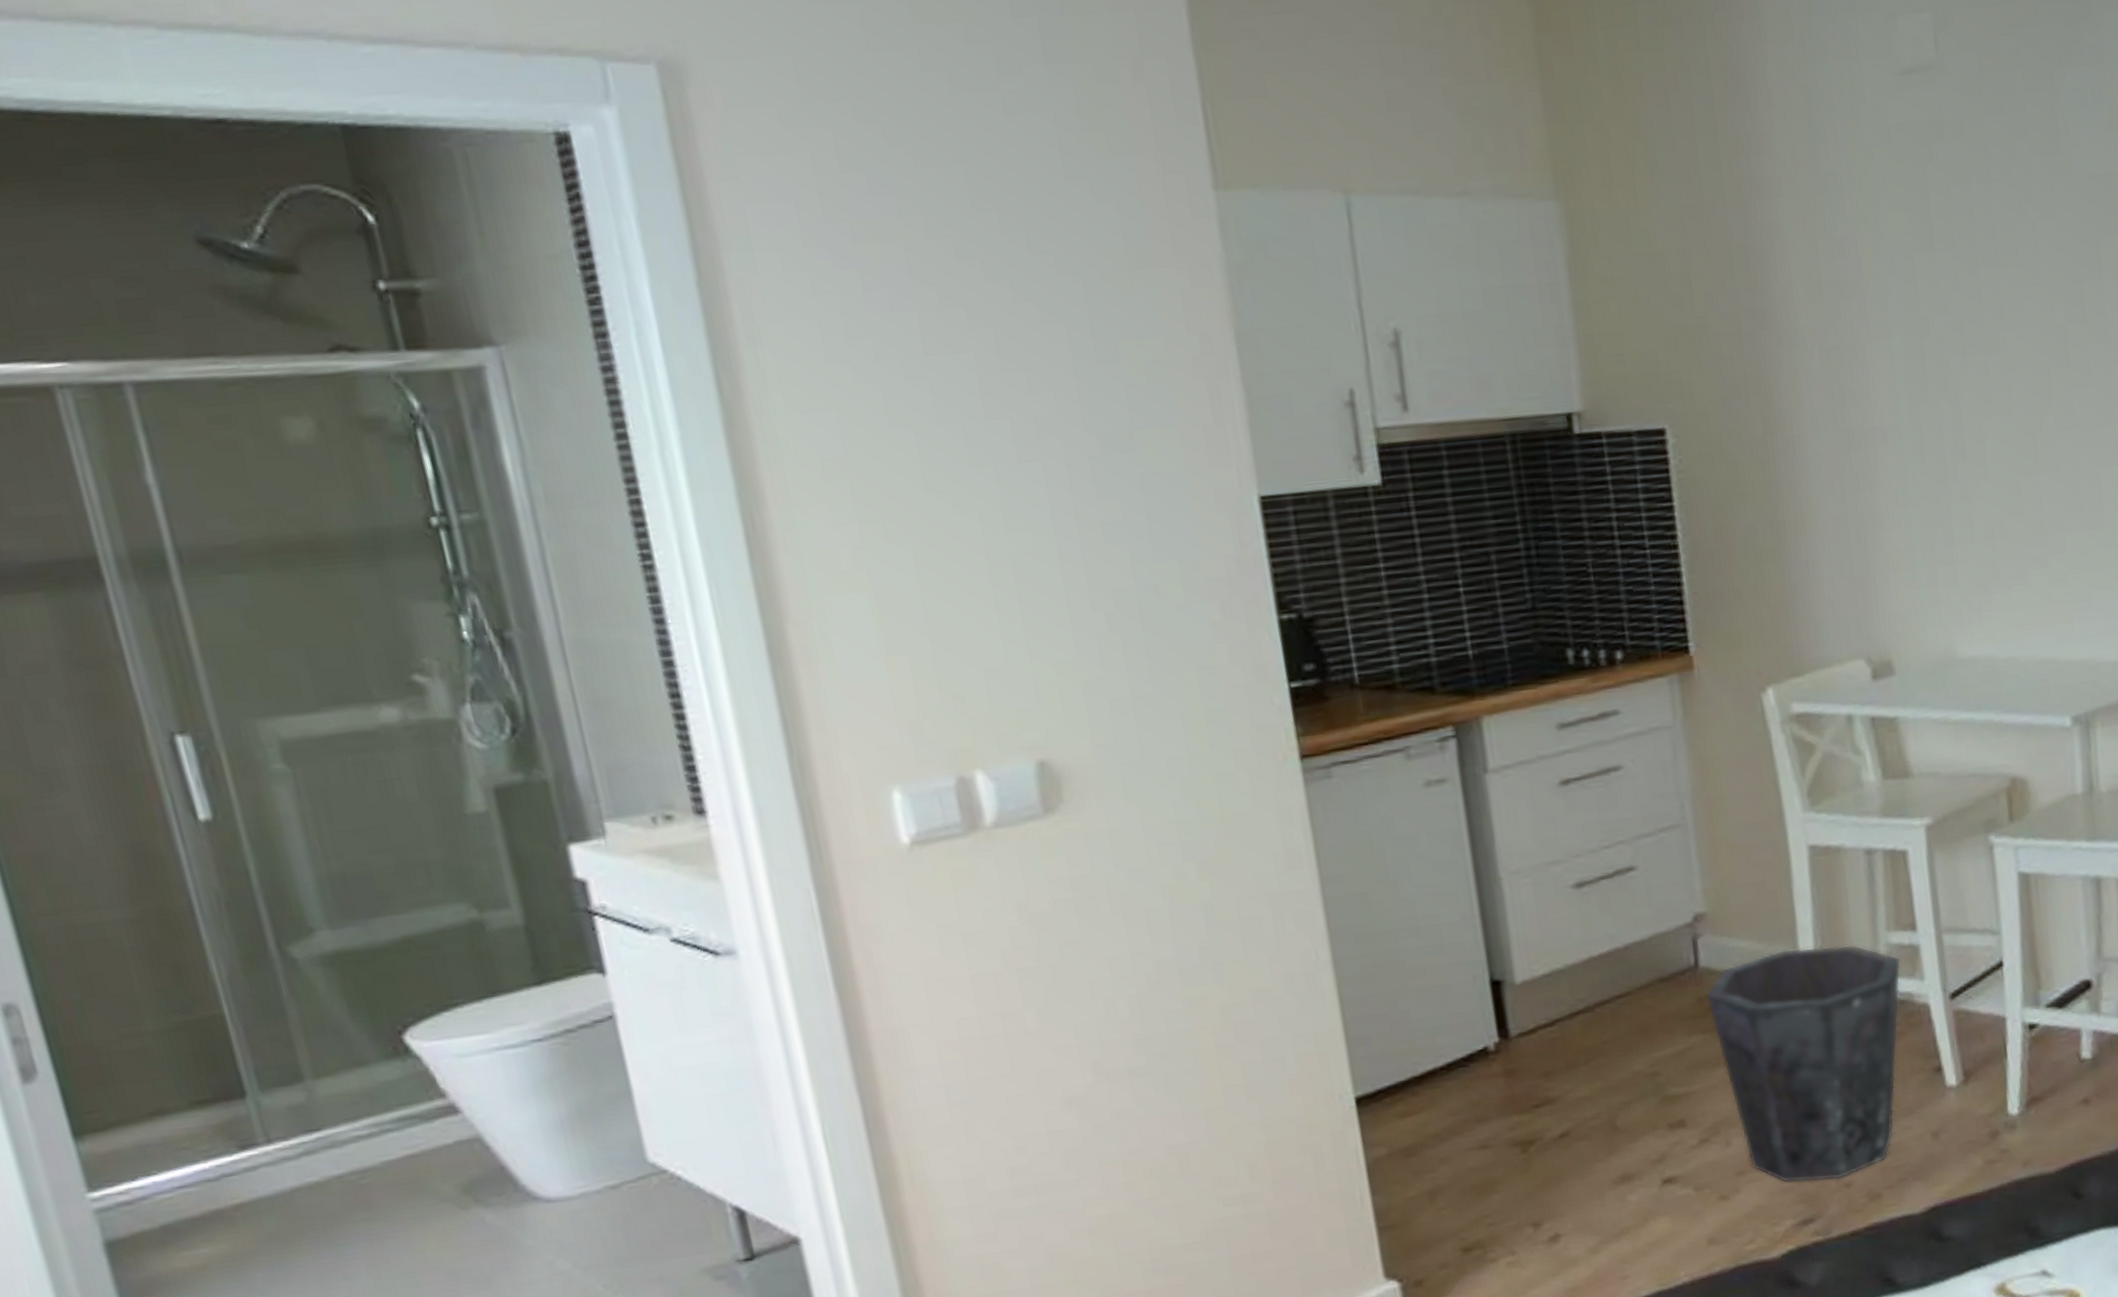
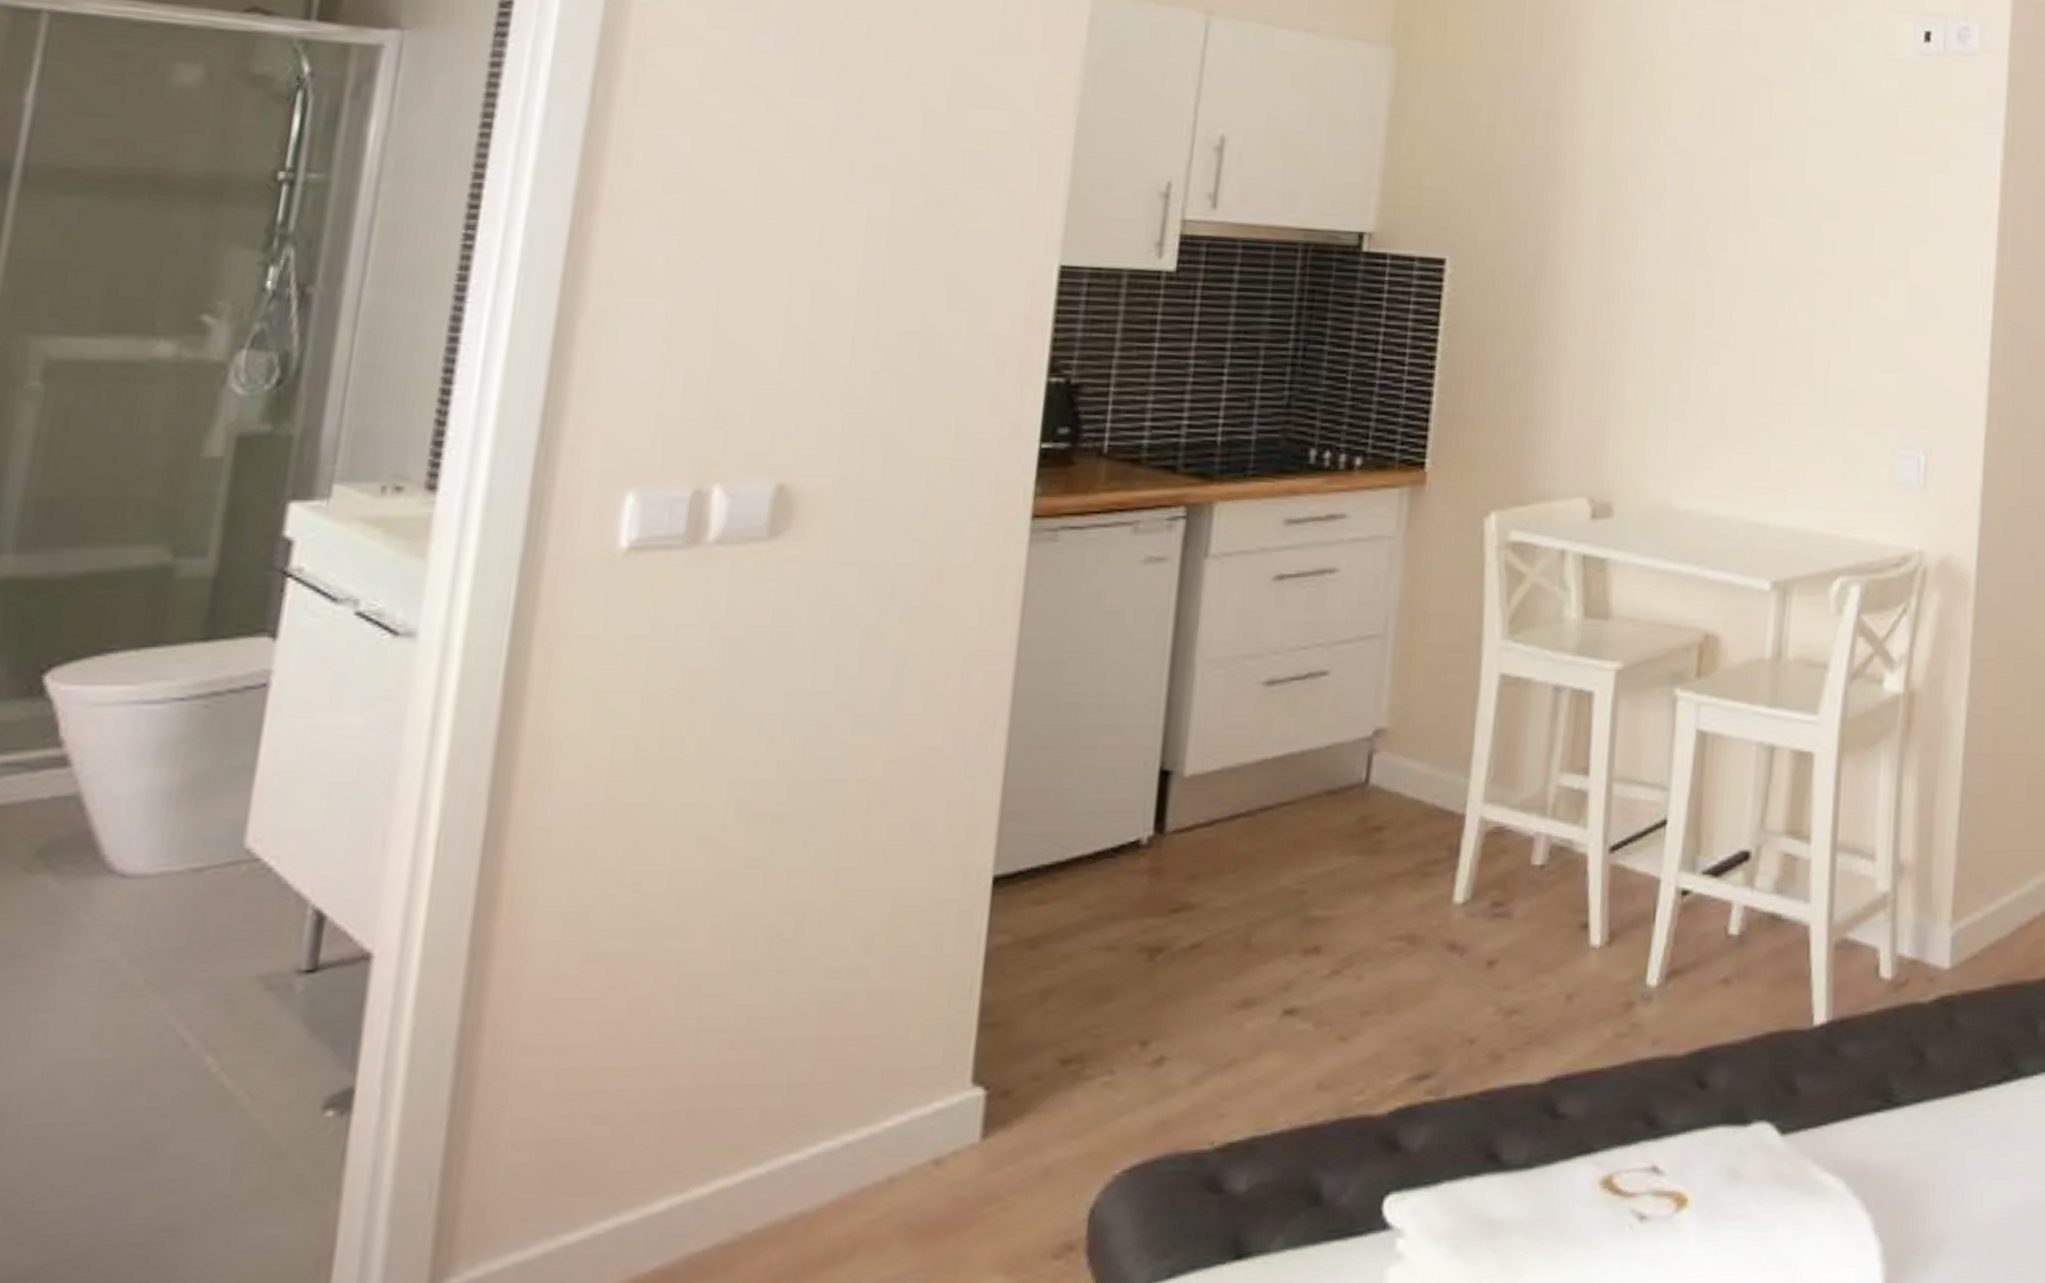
waste bin: present [1706,944,1902,1183] -> none [1369,777,1568,1034]

